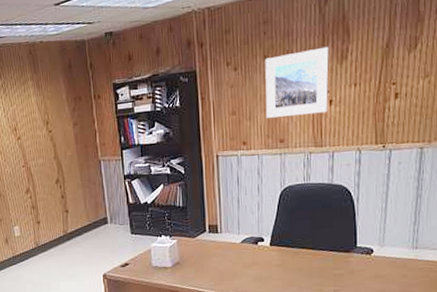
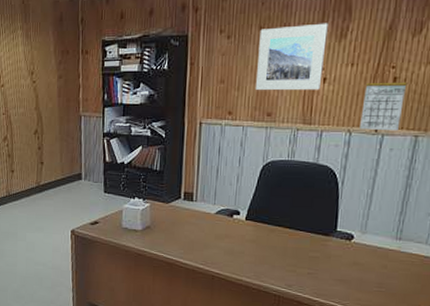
calendar: none [368,96,408,147] -> present [360,81,407,131]

